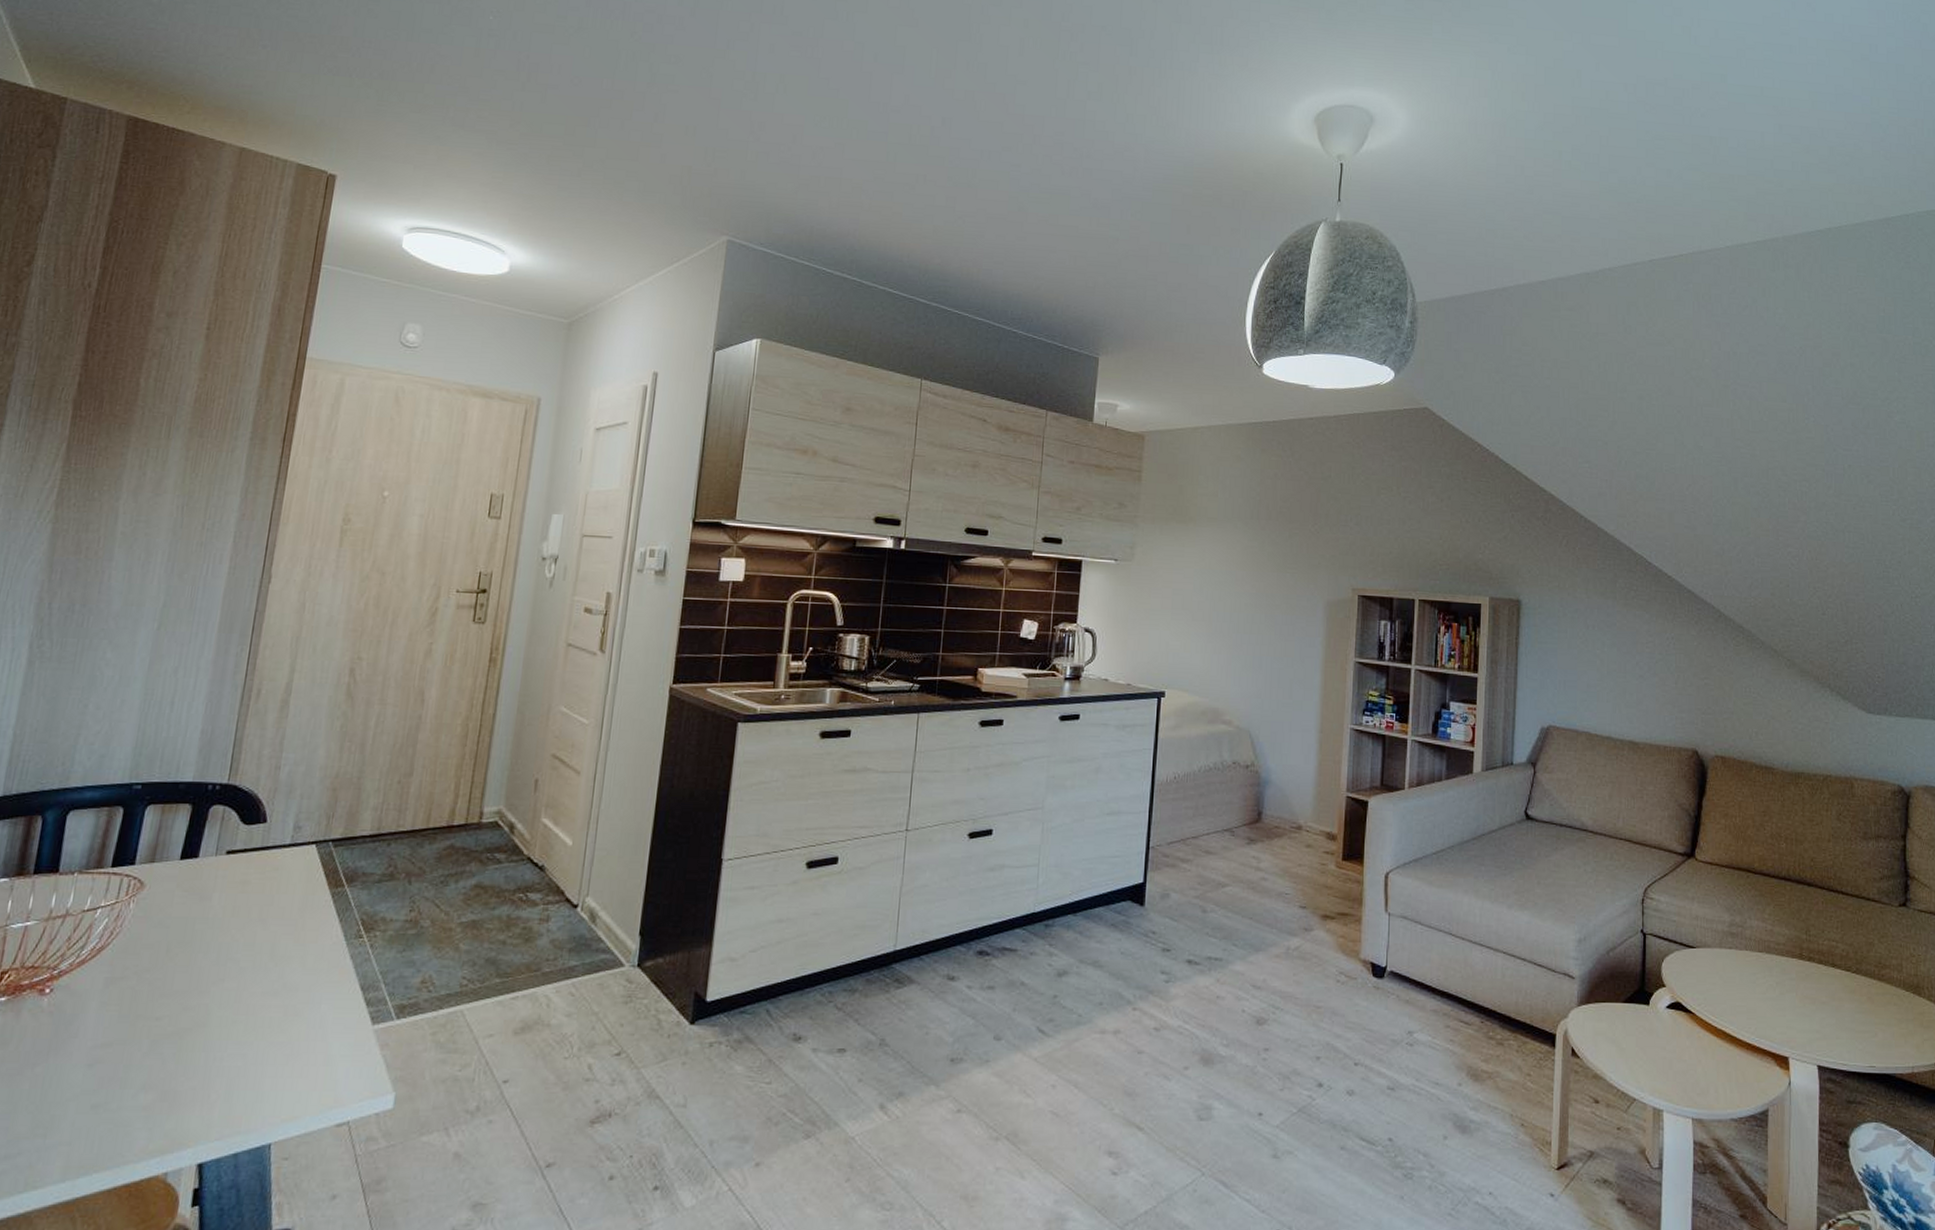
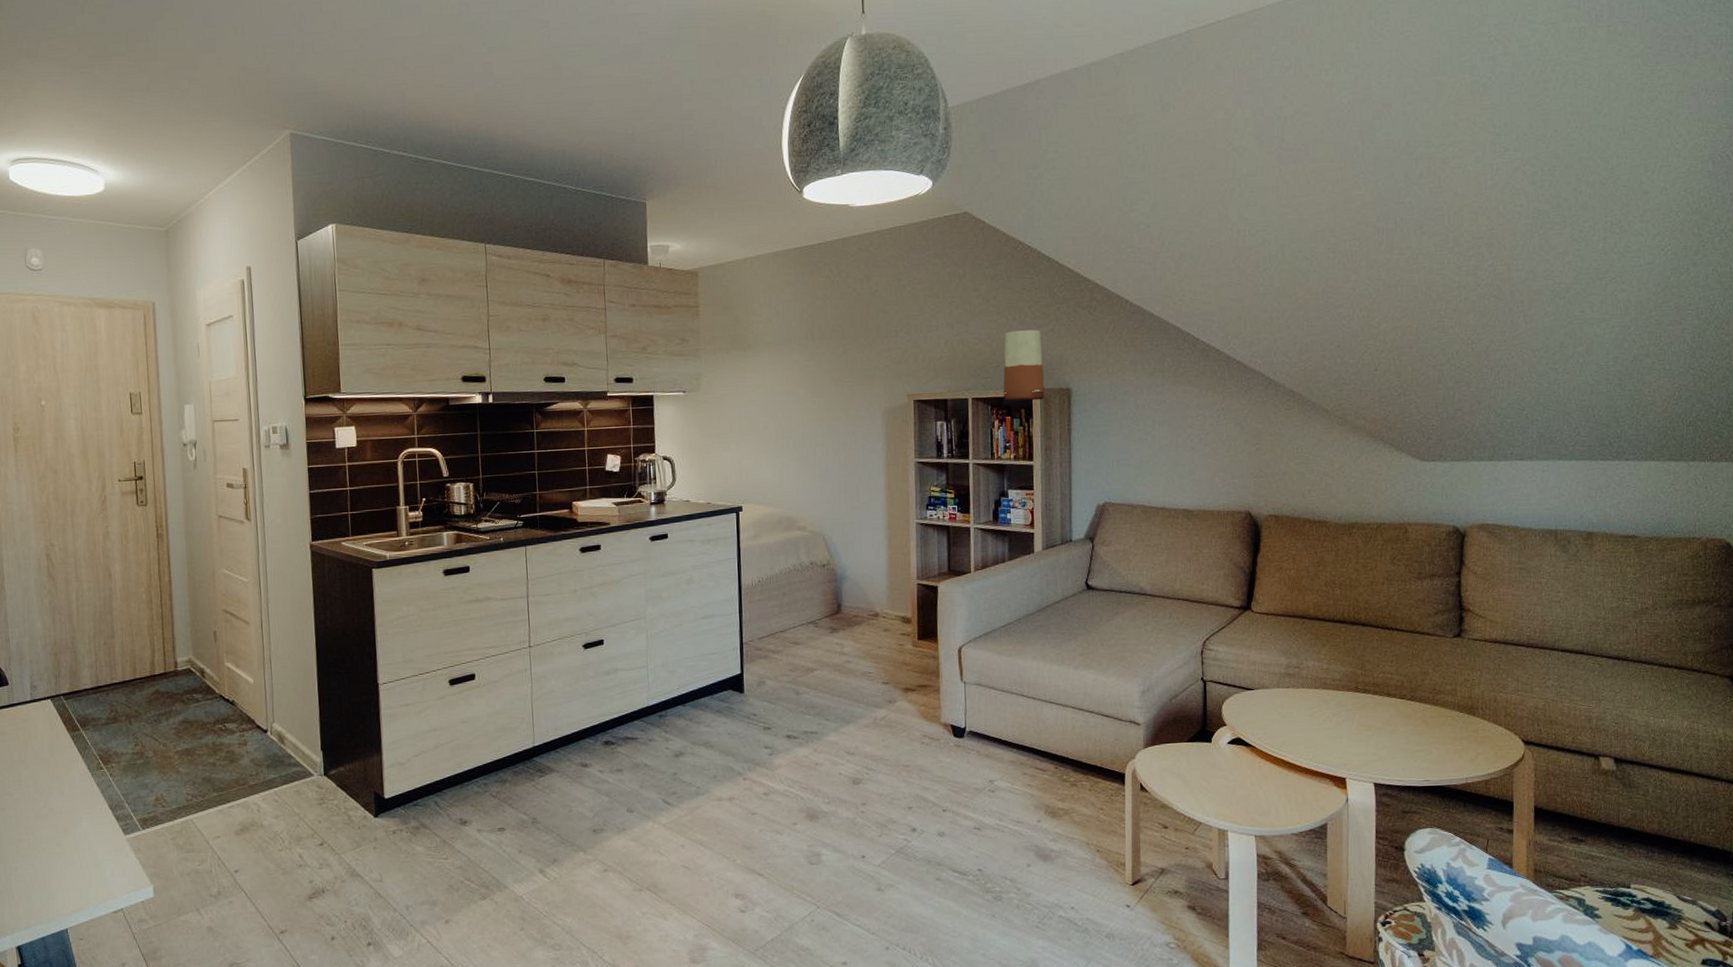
vase: none [1451,534,1494,609] -> present [1003,329,1045,401]

